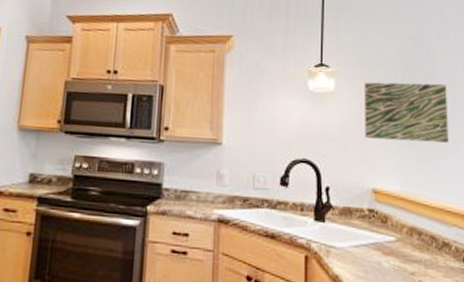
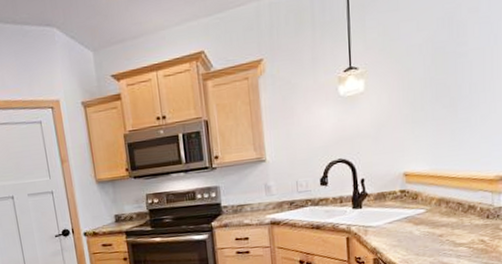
wall art: present [364,82,449,143] -> none [393,59,477,130]

